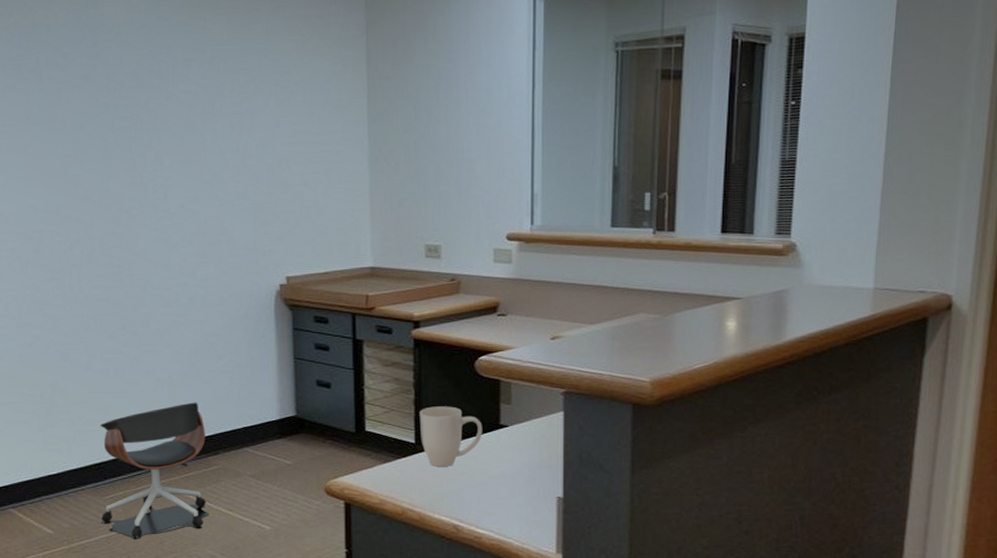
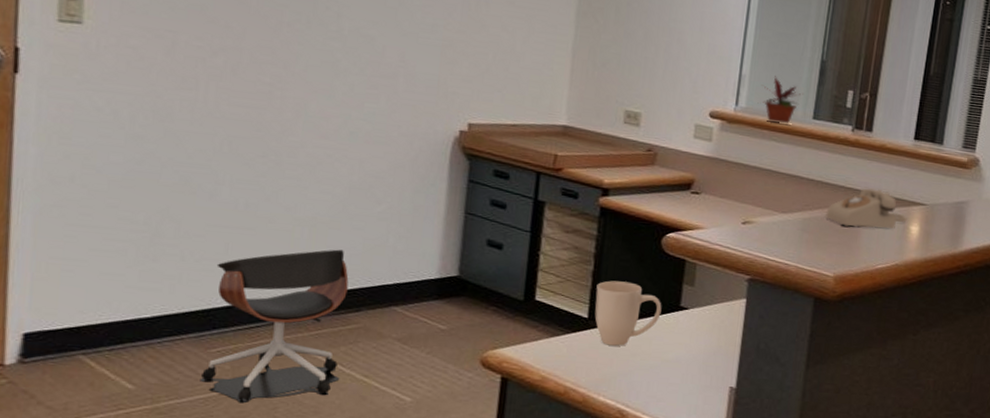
potted plant: none [553,190,598,236] -> present [757,76,803,124]
telephone: none [635,289,722,330] -> present [826,188,907,229]

